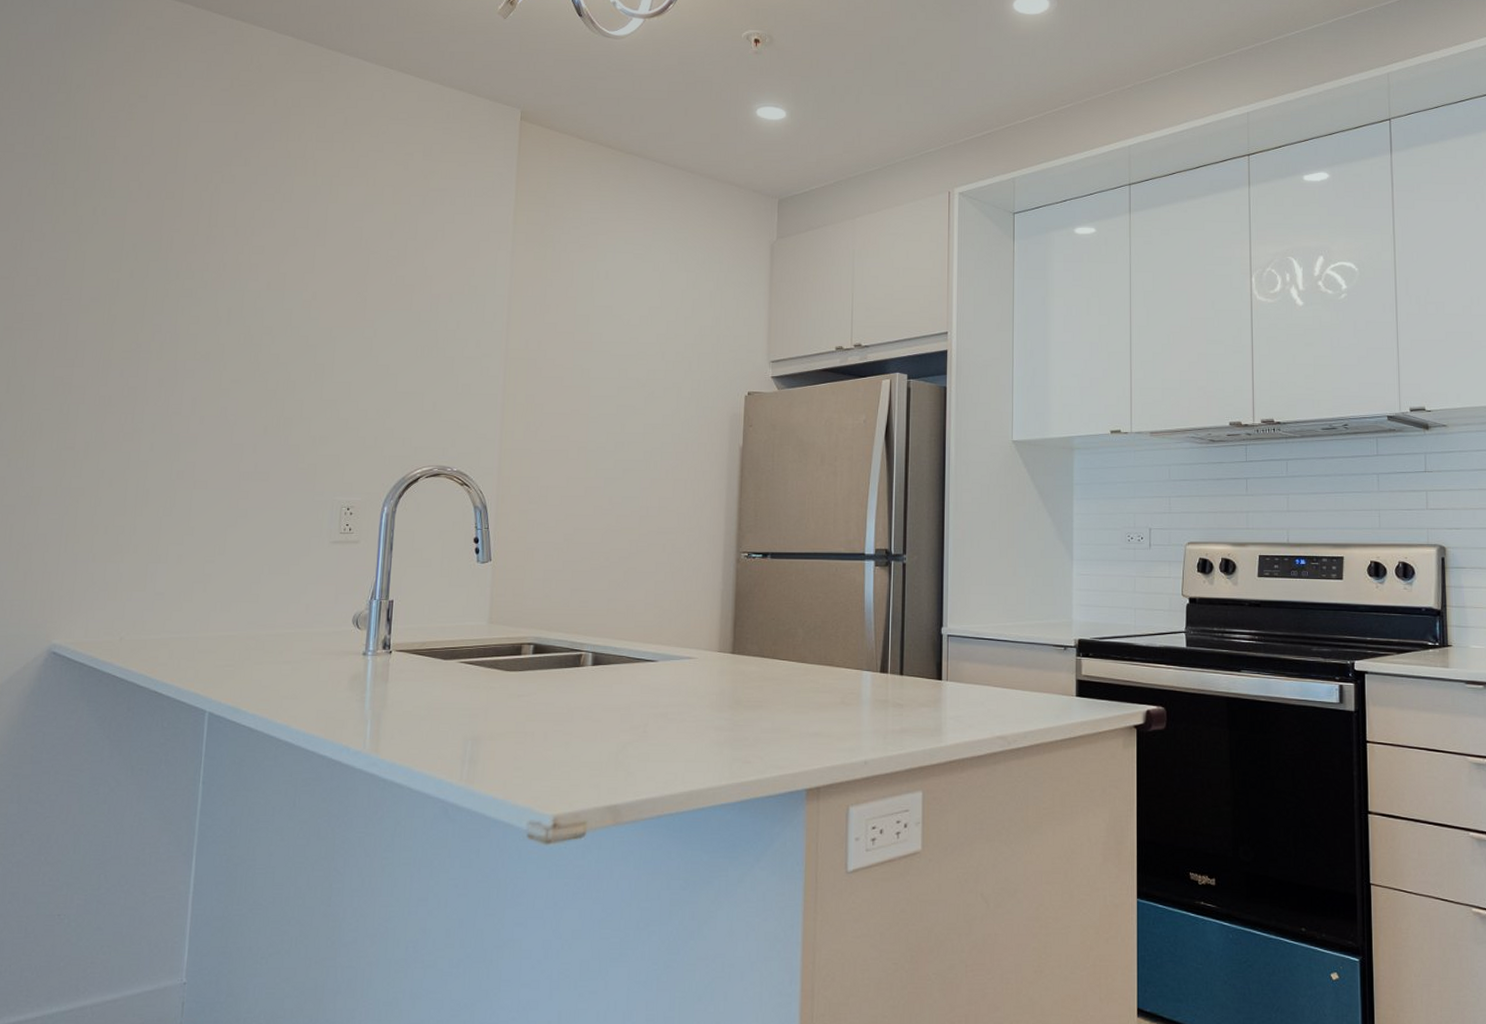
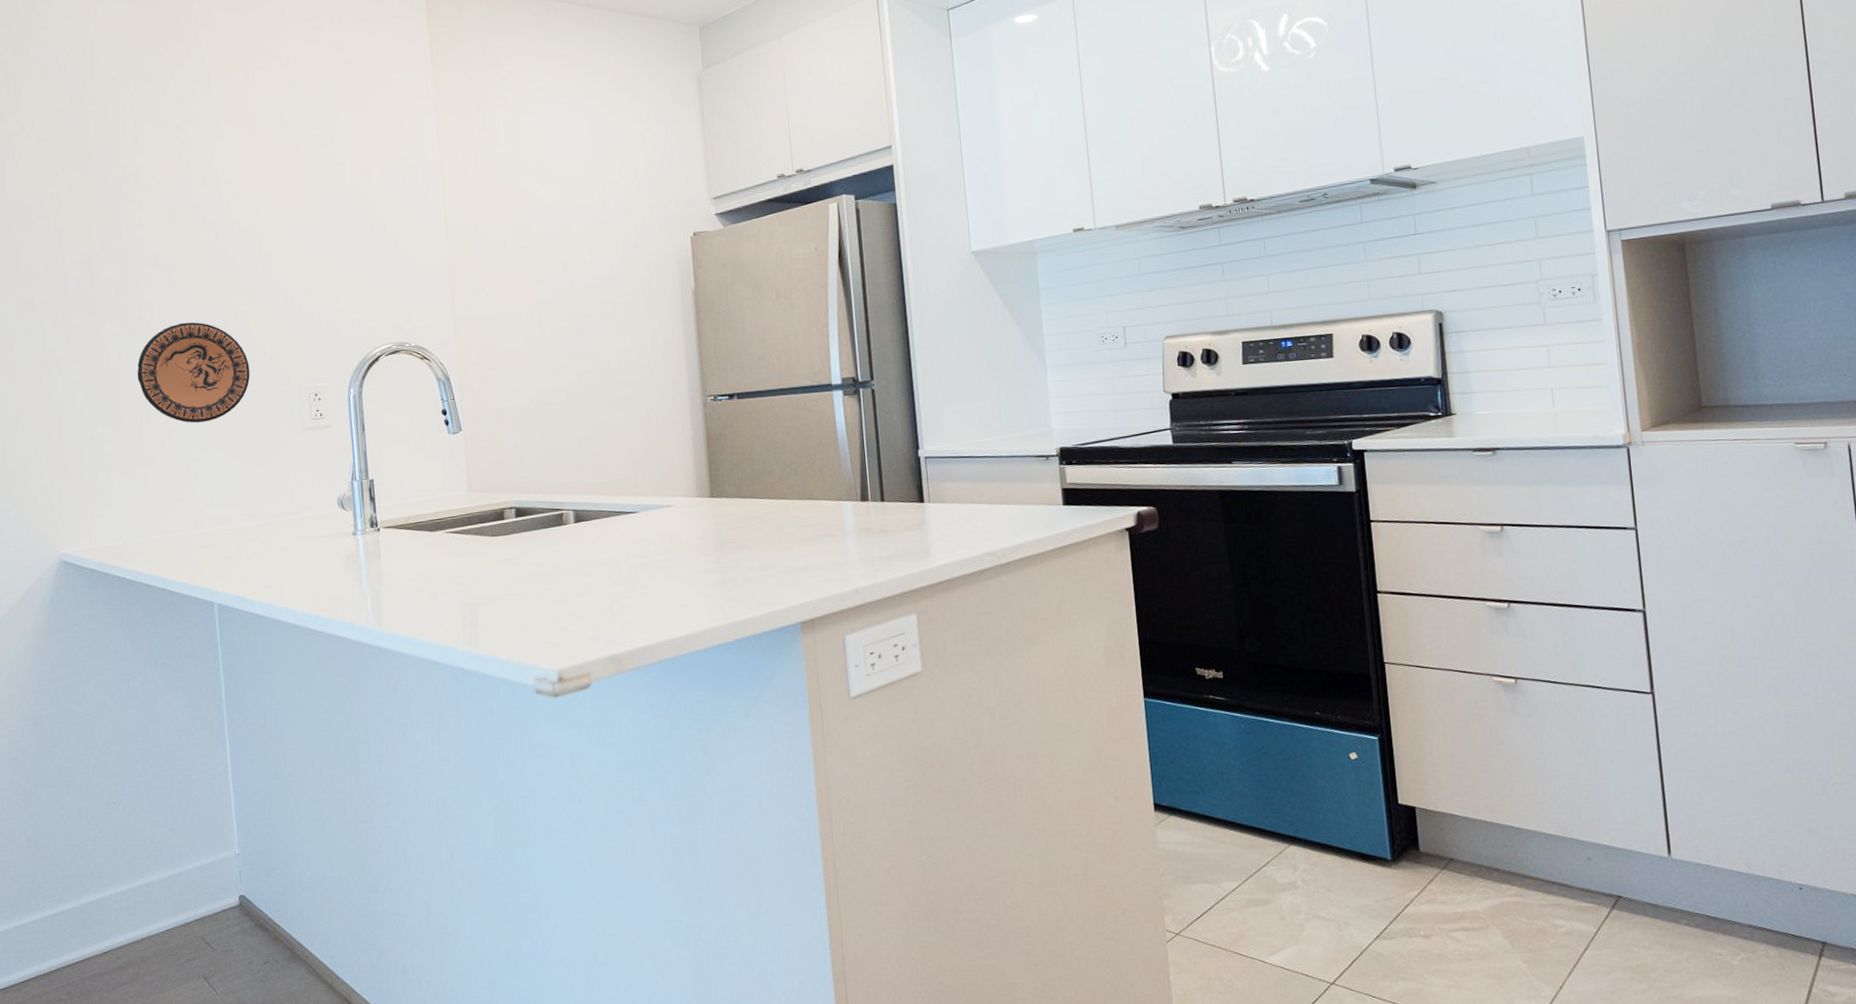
decorative plate: none [166,422,285,525] -> present [137,322,250,424]

